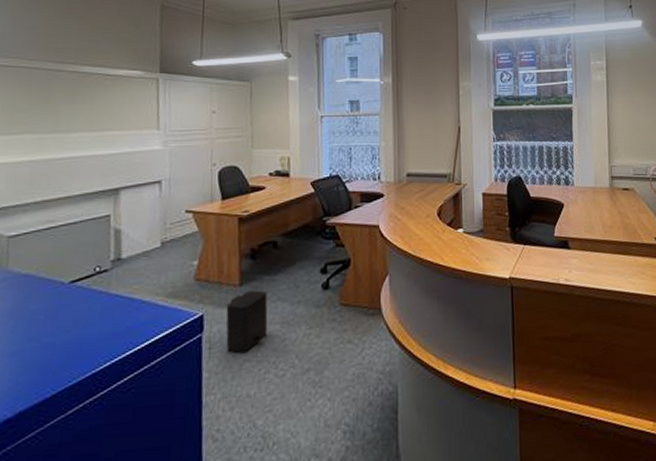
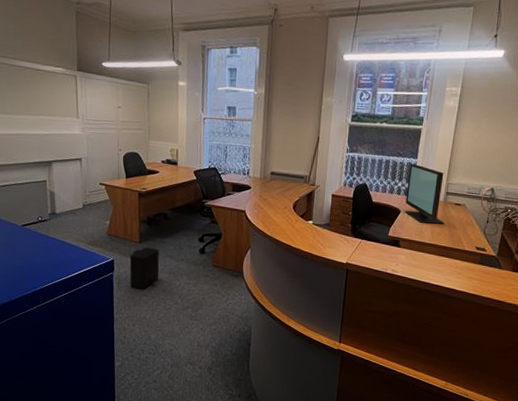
monitor: none [566,147,615,216] -> present [404,163,445,224]

